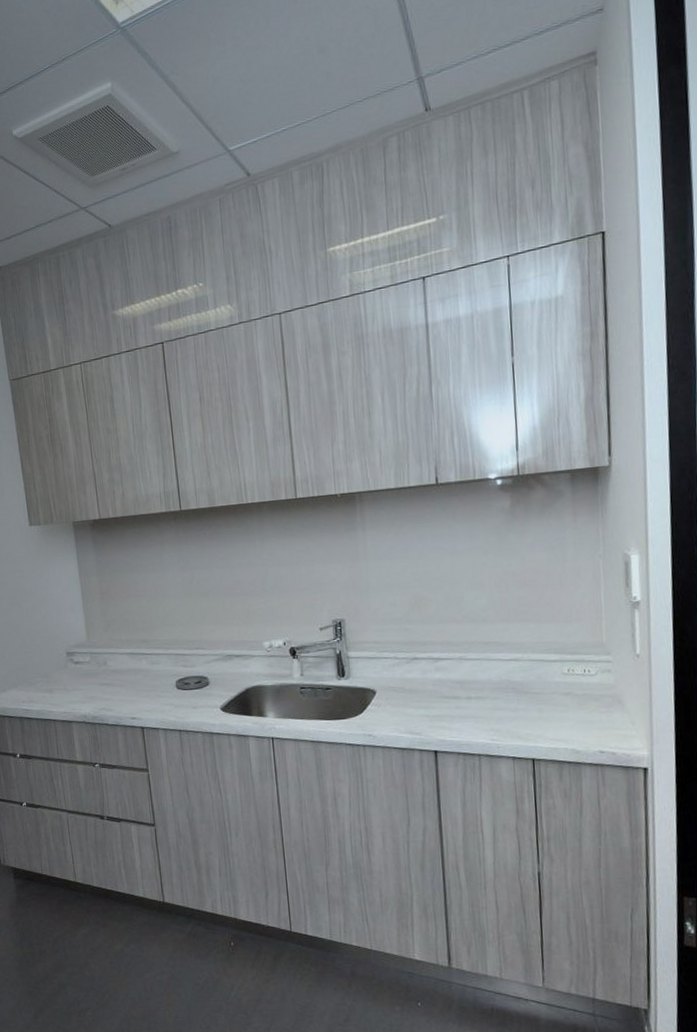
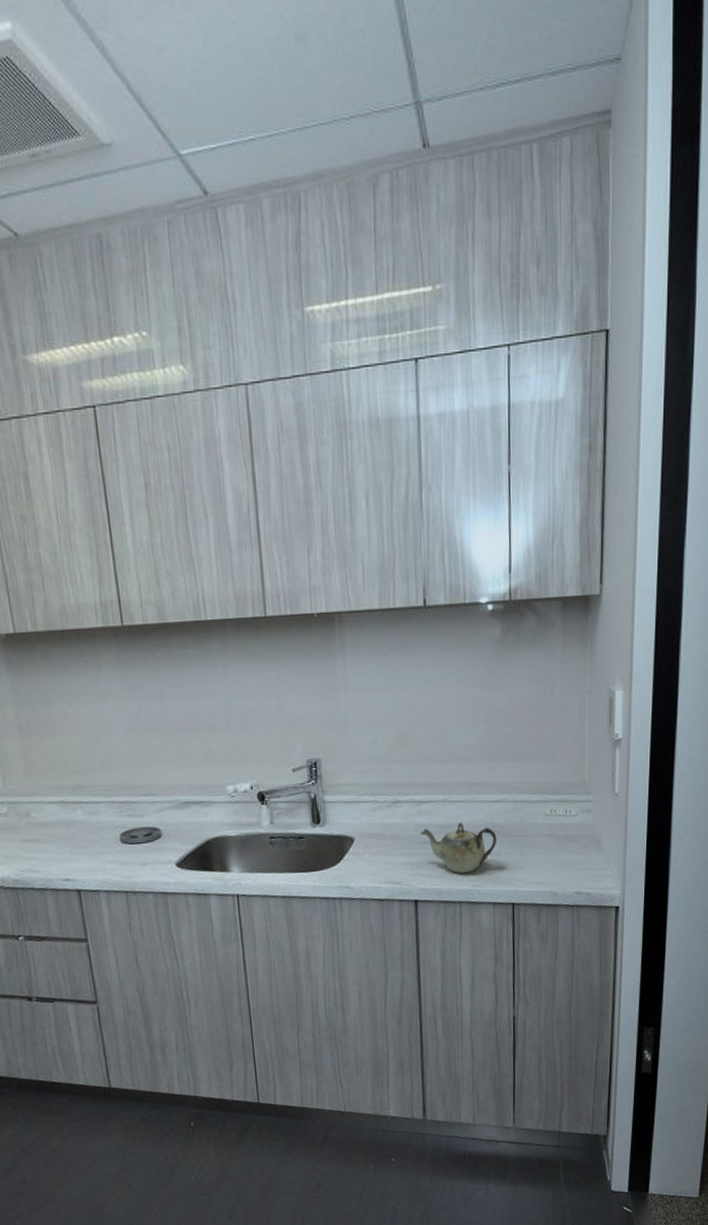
teapot: none [438,679,515,728] -> present [421,822,497,874]

